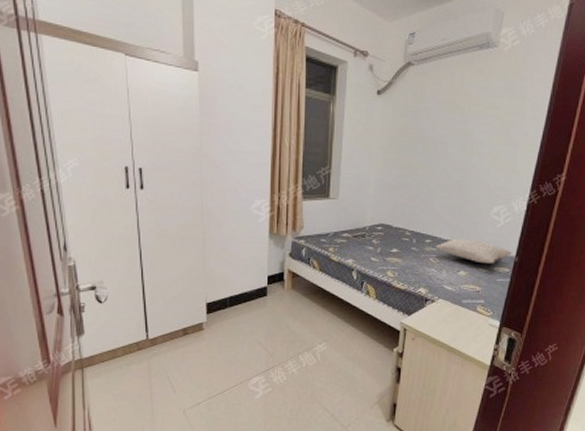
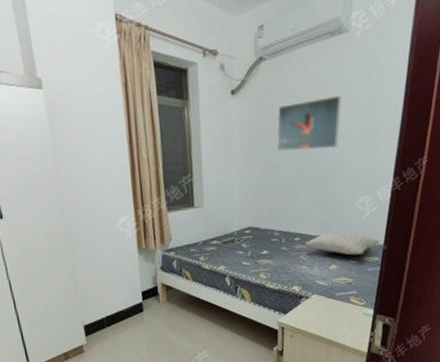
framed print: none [417,105,486,155] -> present [277,95,342,153]

